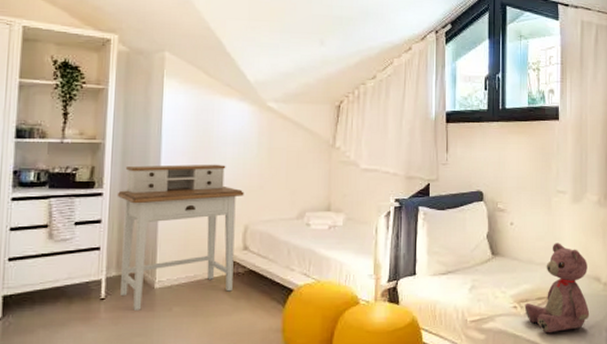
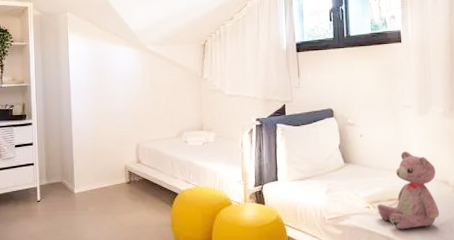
desk: present [117,164,244,310] -> none [42,97,135,210]

